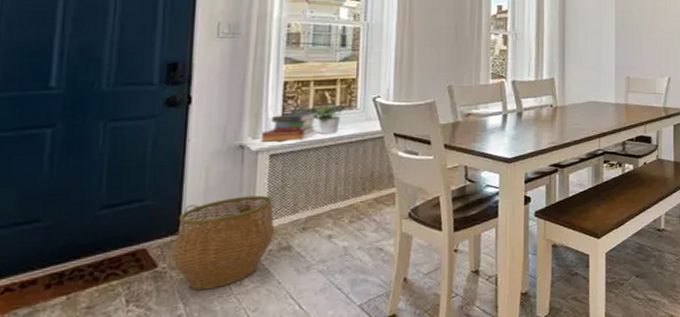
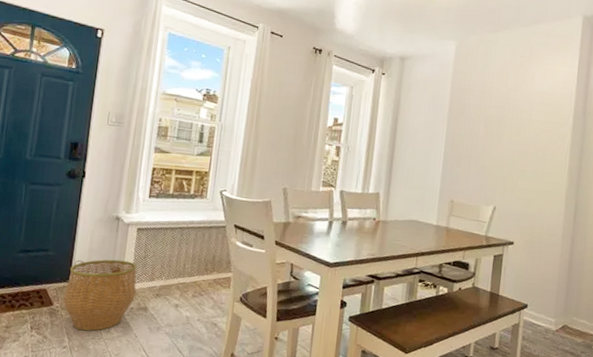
books: present [260,113,317,143] -> none [131,195,174,220]
potted plant: present [312,104,342,136] -> none [172,191,195,219]

